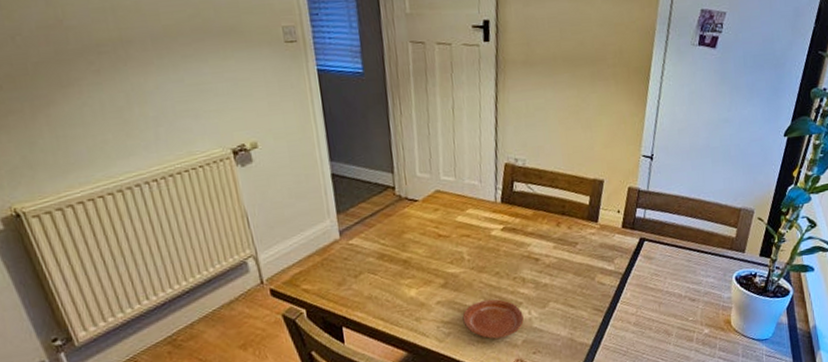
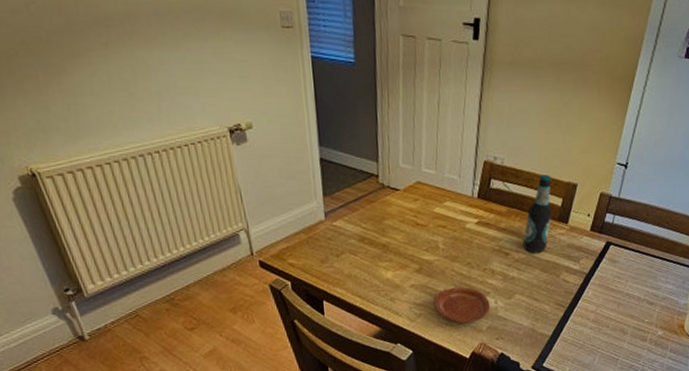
bottle: none [552,173,581,257] -> present [523,175,552,253]

